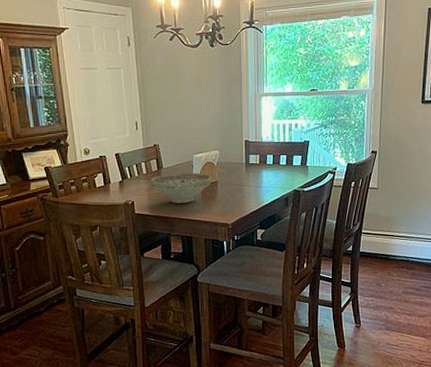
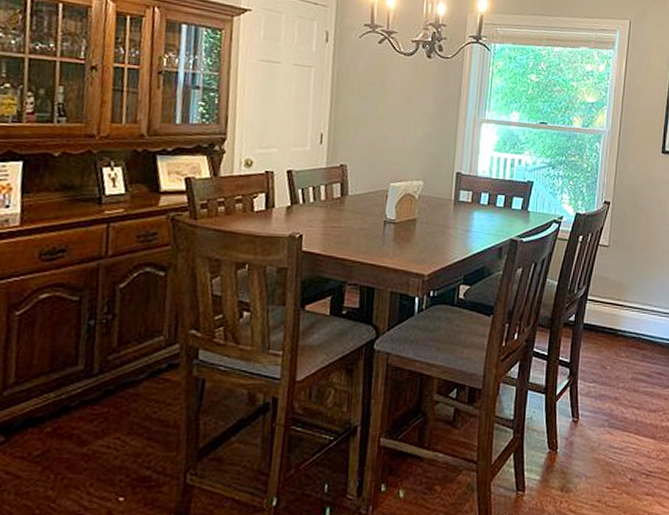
decorative bowl: present [150,172,212,203] -> none [329,203,410,243]

